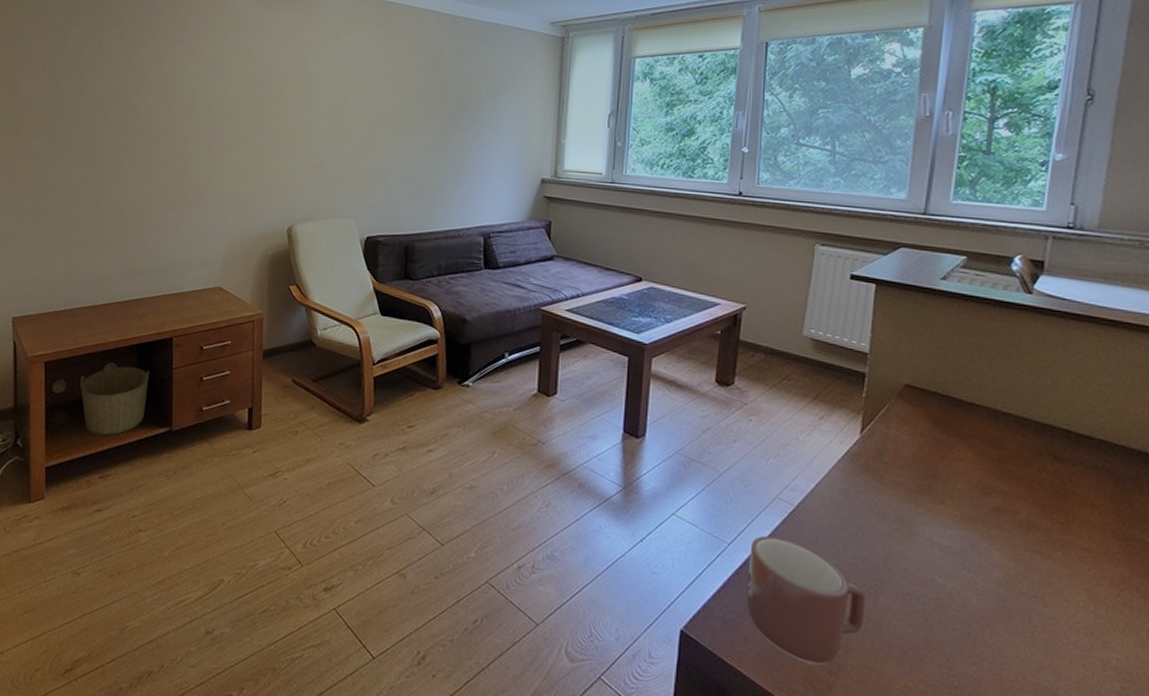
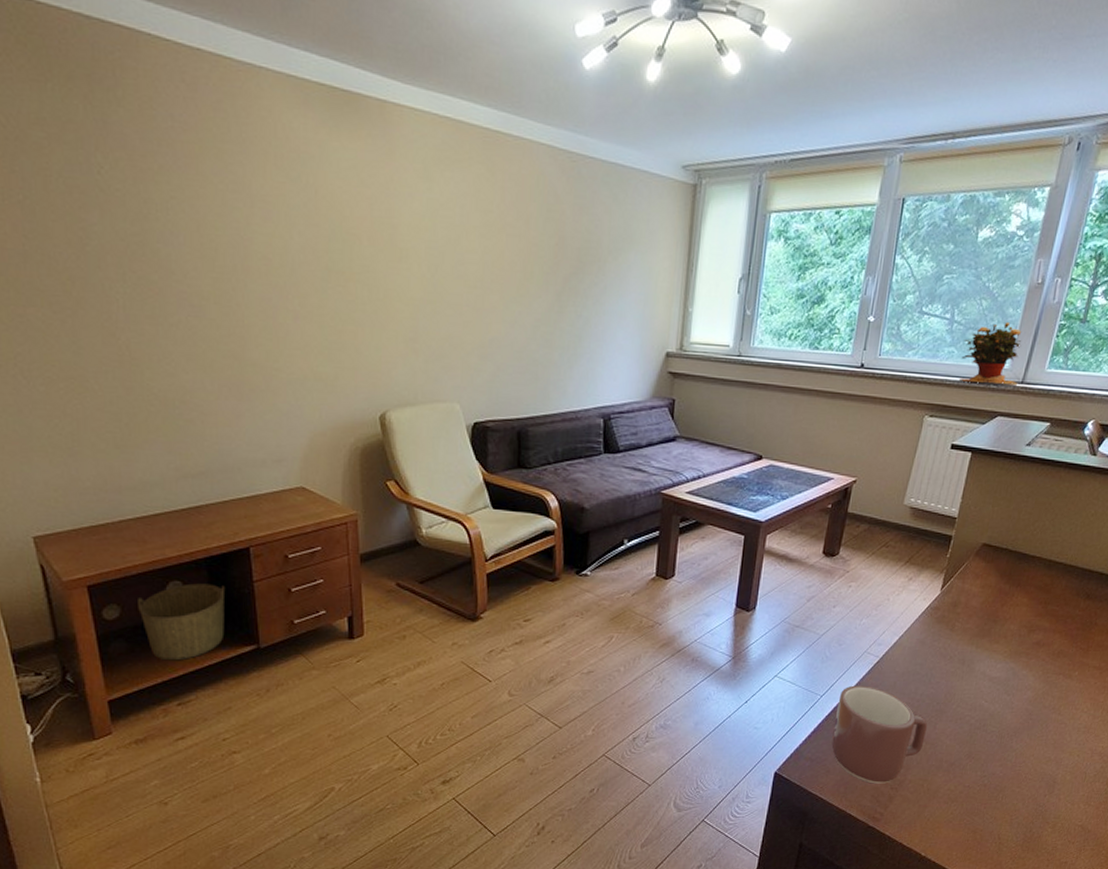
flower arrangement: none [849,154,920,215] -> present [960,322,1022,384]

